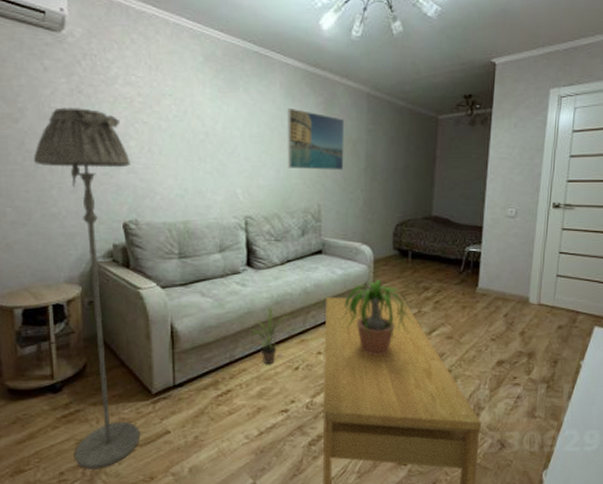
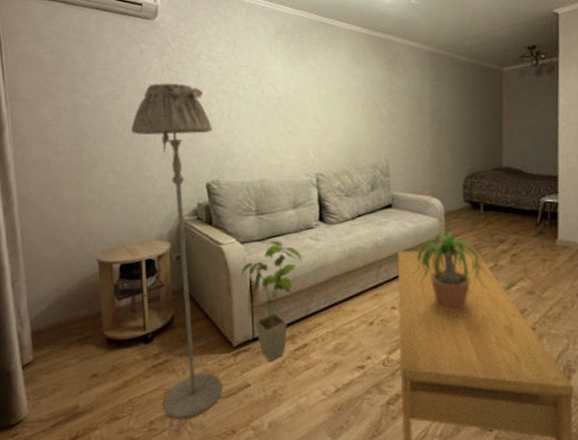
house plant: none [161,285,228,408] -> present [241,240,303,362]
potted plant: present [250,306,291,365] -> none [324,260,364,319]
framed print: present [287,109,345,170] -> none [353,71,410,127]

